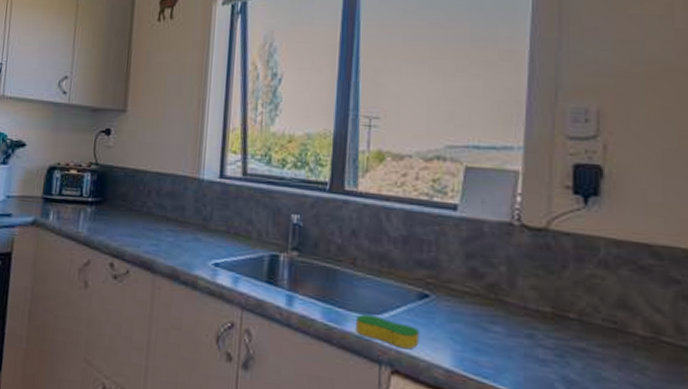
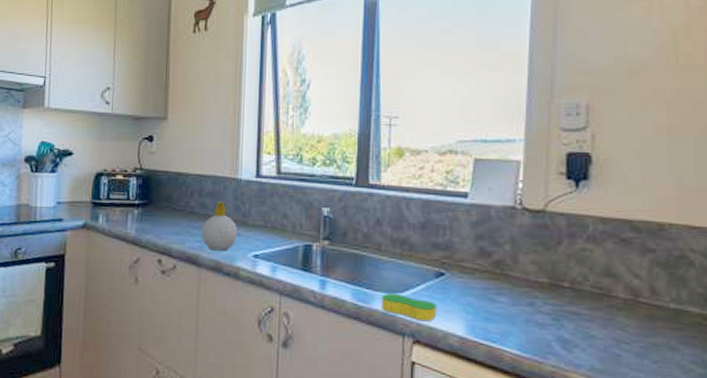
soap bottle: none [157,203,198,258] -> present [201,202,238,251]

